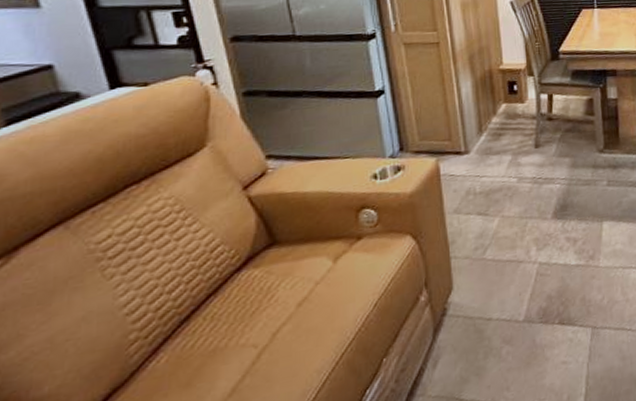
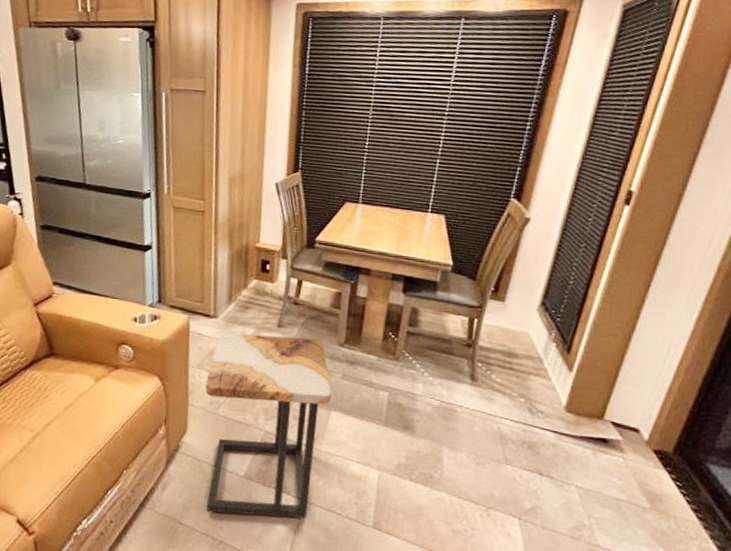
side table: none [467,151,601,376] -> present [205,332,332,520]

